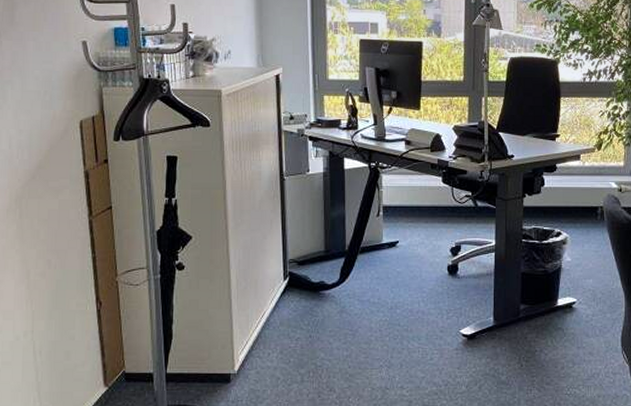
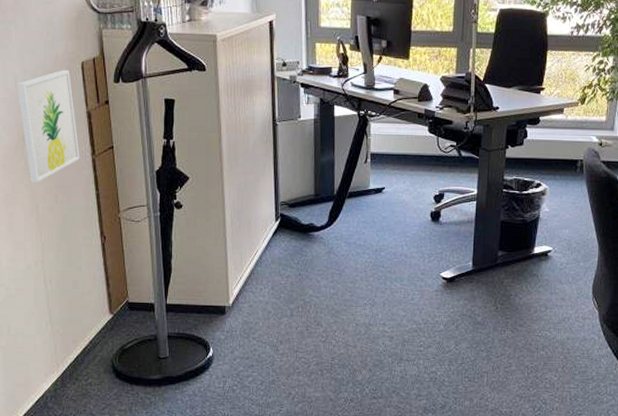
wall art: none [11,128,76,247] -> present [17,69,80,182]

